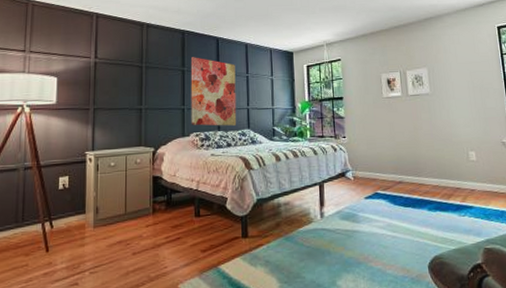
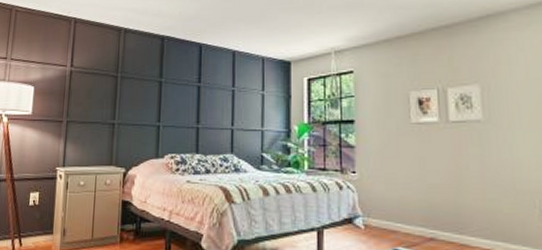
wall art: present [190,57,237,126] -> none [166,66,220,149]

